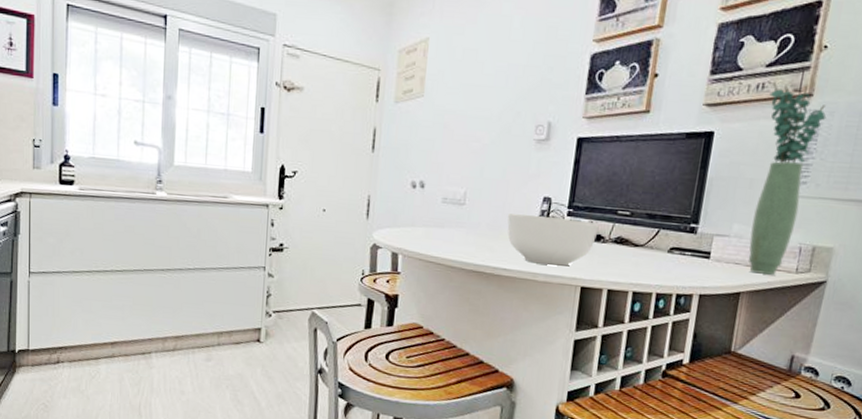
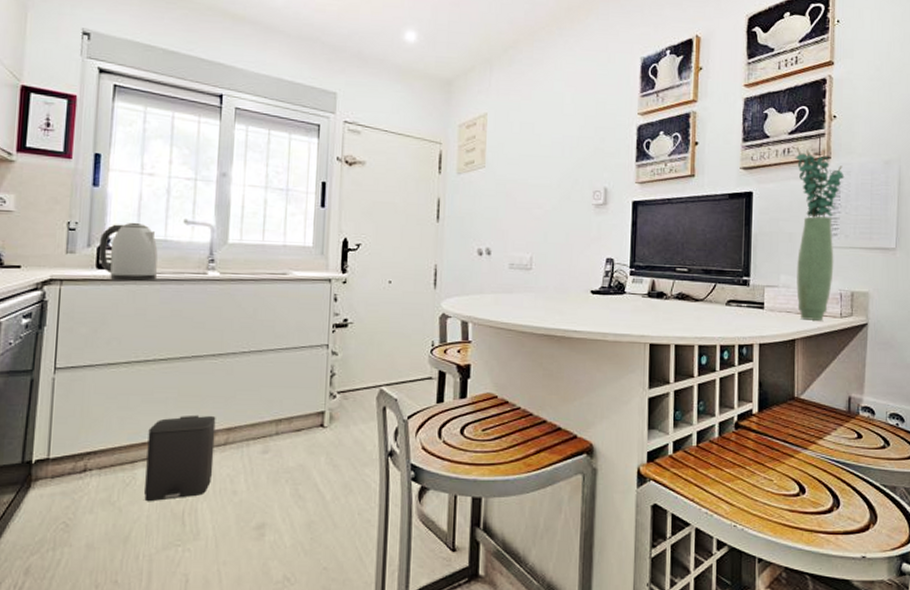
kettle: none [60,141,112,198] -> present [98,222,158,282]
pedal bin: none [107,322,166,394] -> present [144,415,216,501]
bowl: present [507,213,600,267] -> none [574,275,661,326]

